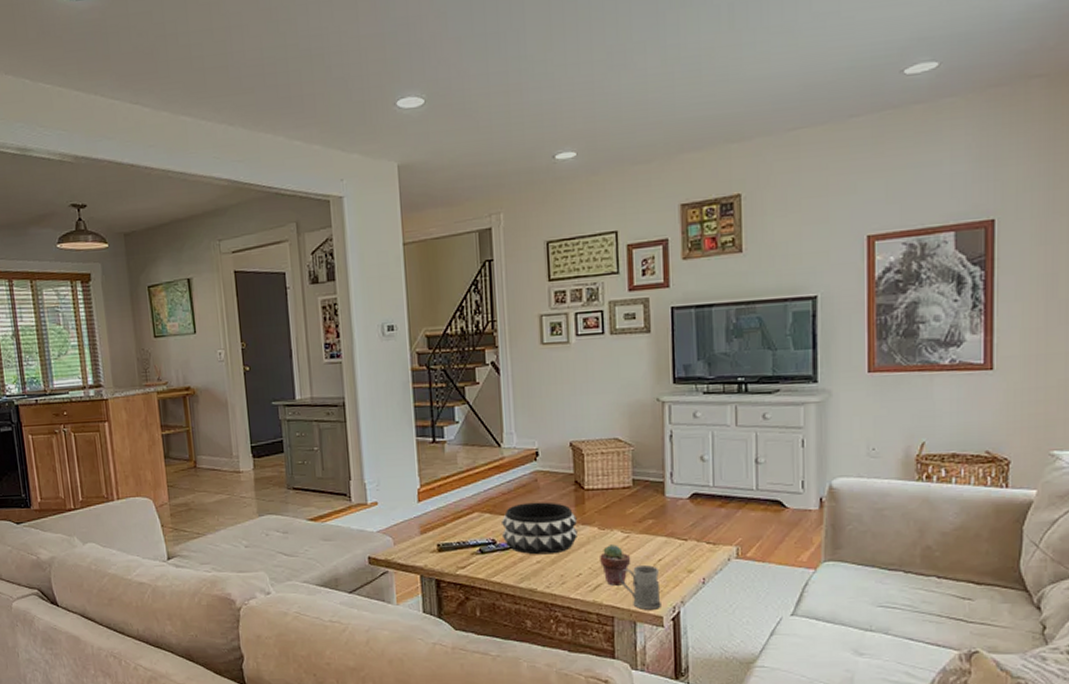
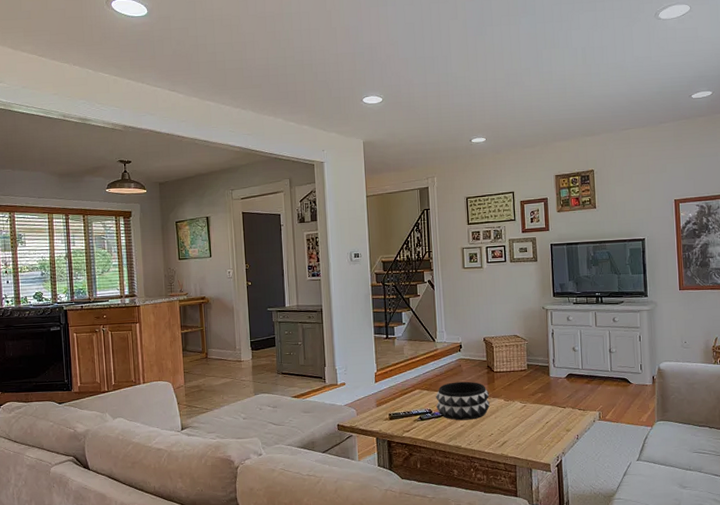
potted succulent: present [600,544,631,586] -> none [506,412,527,442]
mug: present [618,565,661,610] -> none [518,426,549,459]

